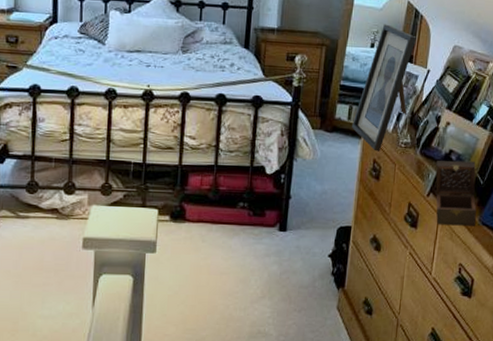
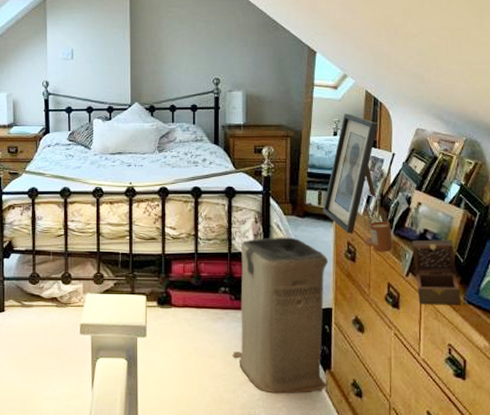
laundry basket: none [246,151,353,312] -> present [233,237,329,394]
candle: none [390,139,418,172] -> present [365,221,393,252]

